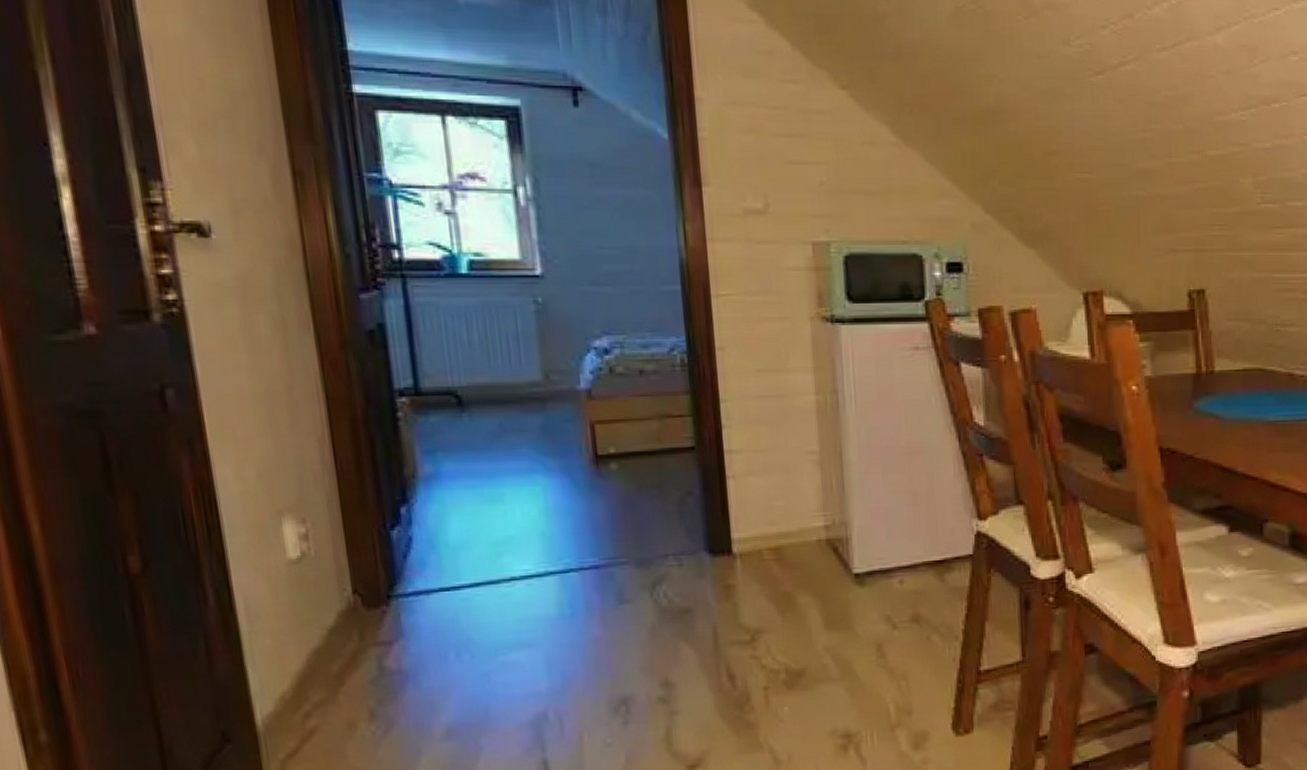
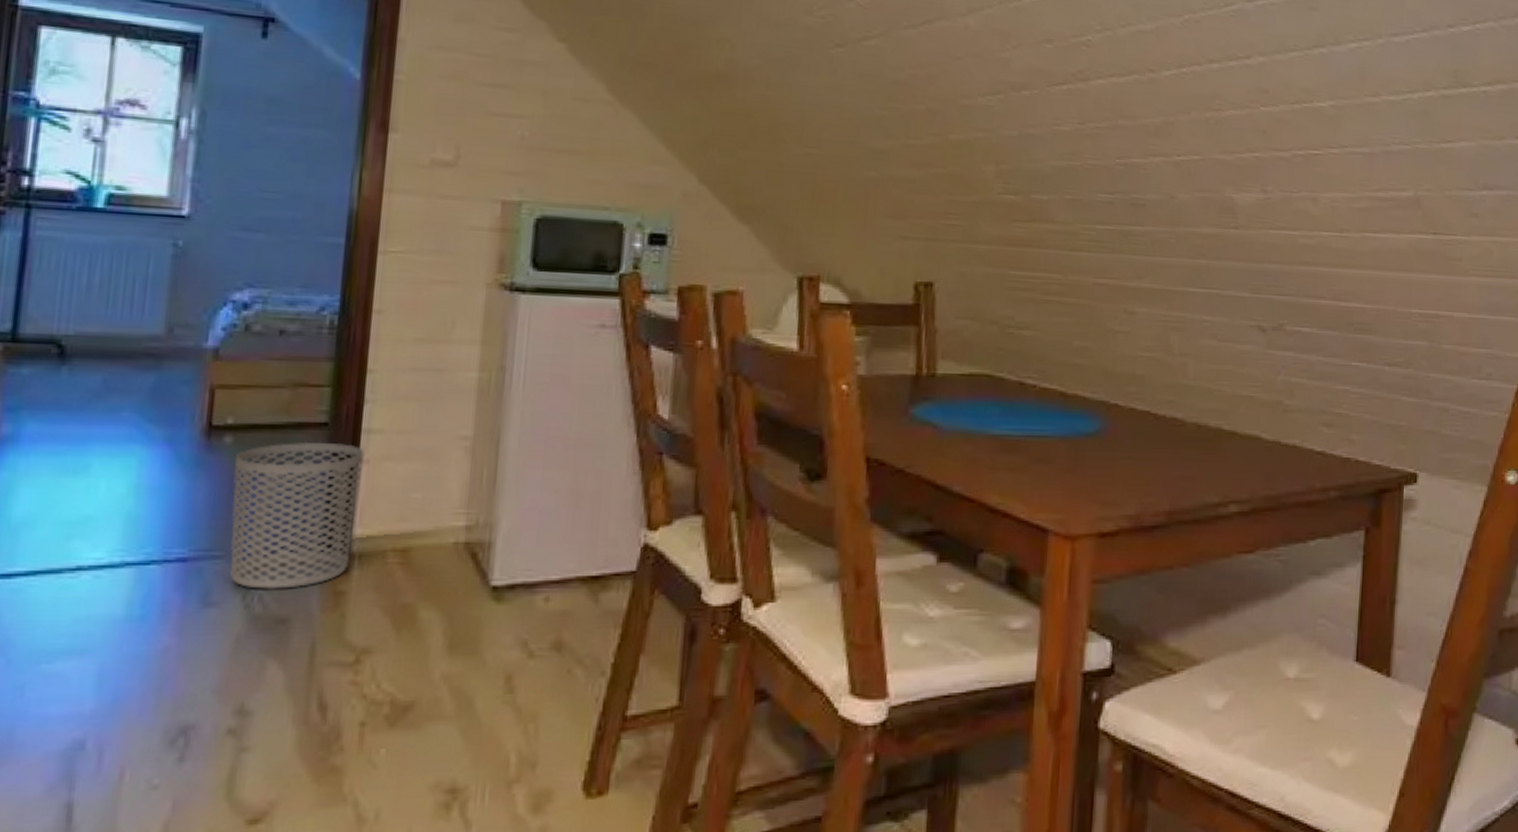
waste bin: none [622,463,733,588] -> present [230,441,365,591]

